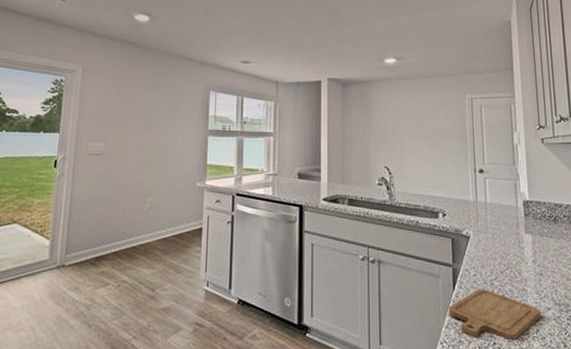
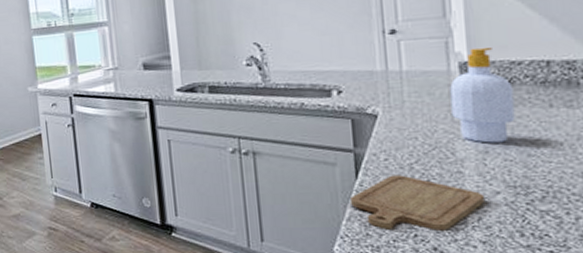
soap bottle: none [518,190,559,267] -> present [450,47,516,143]

